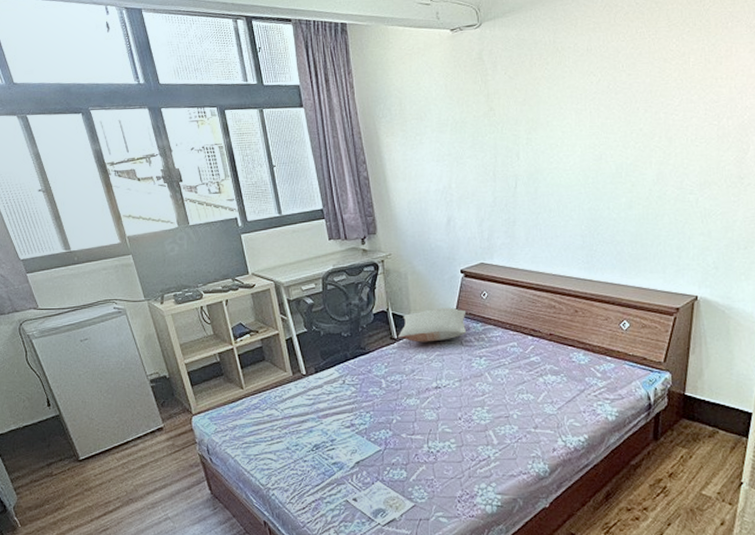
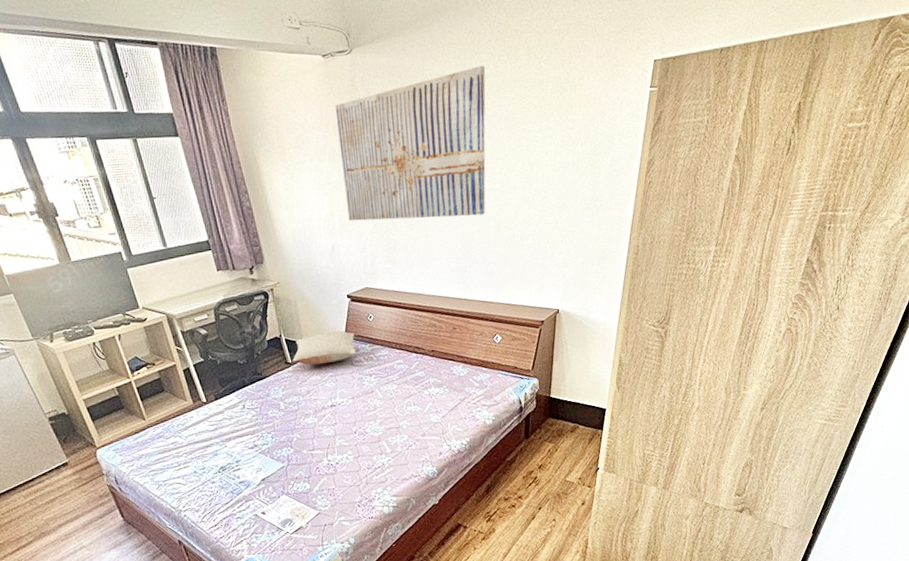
wall art: none [460,38,622,194] -> present [335,66,486,222]

